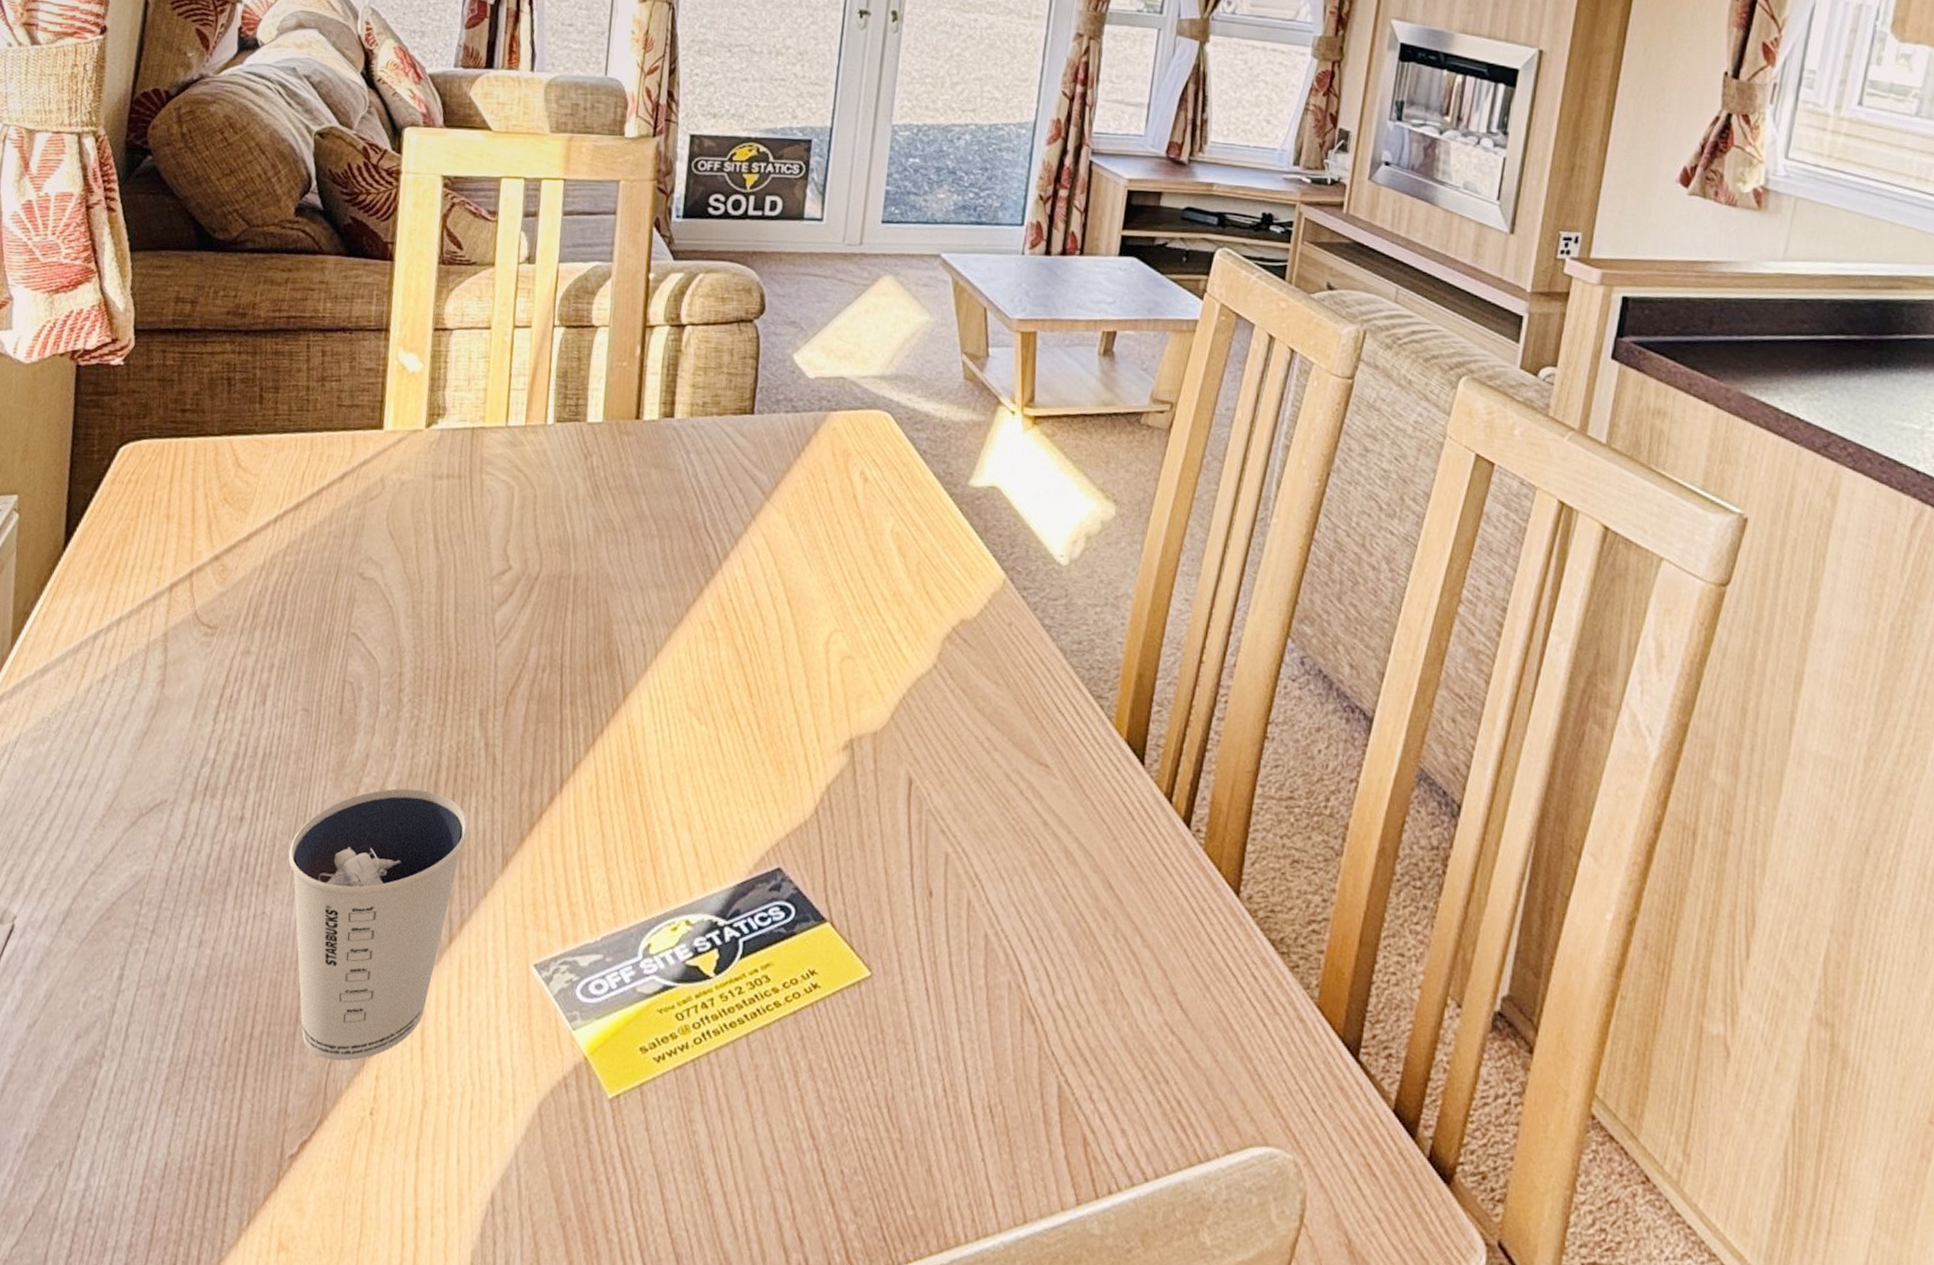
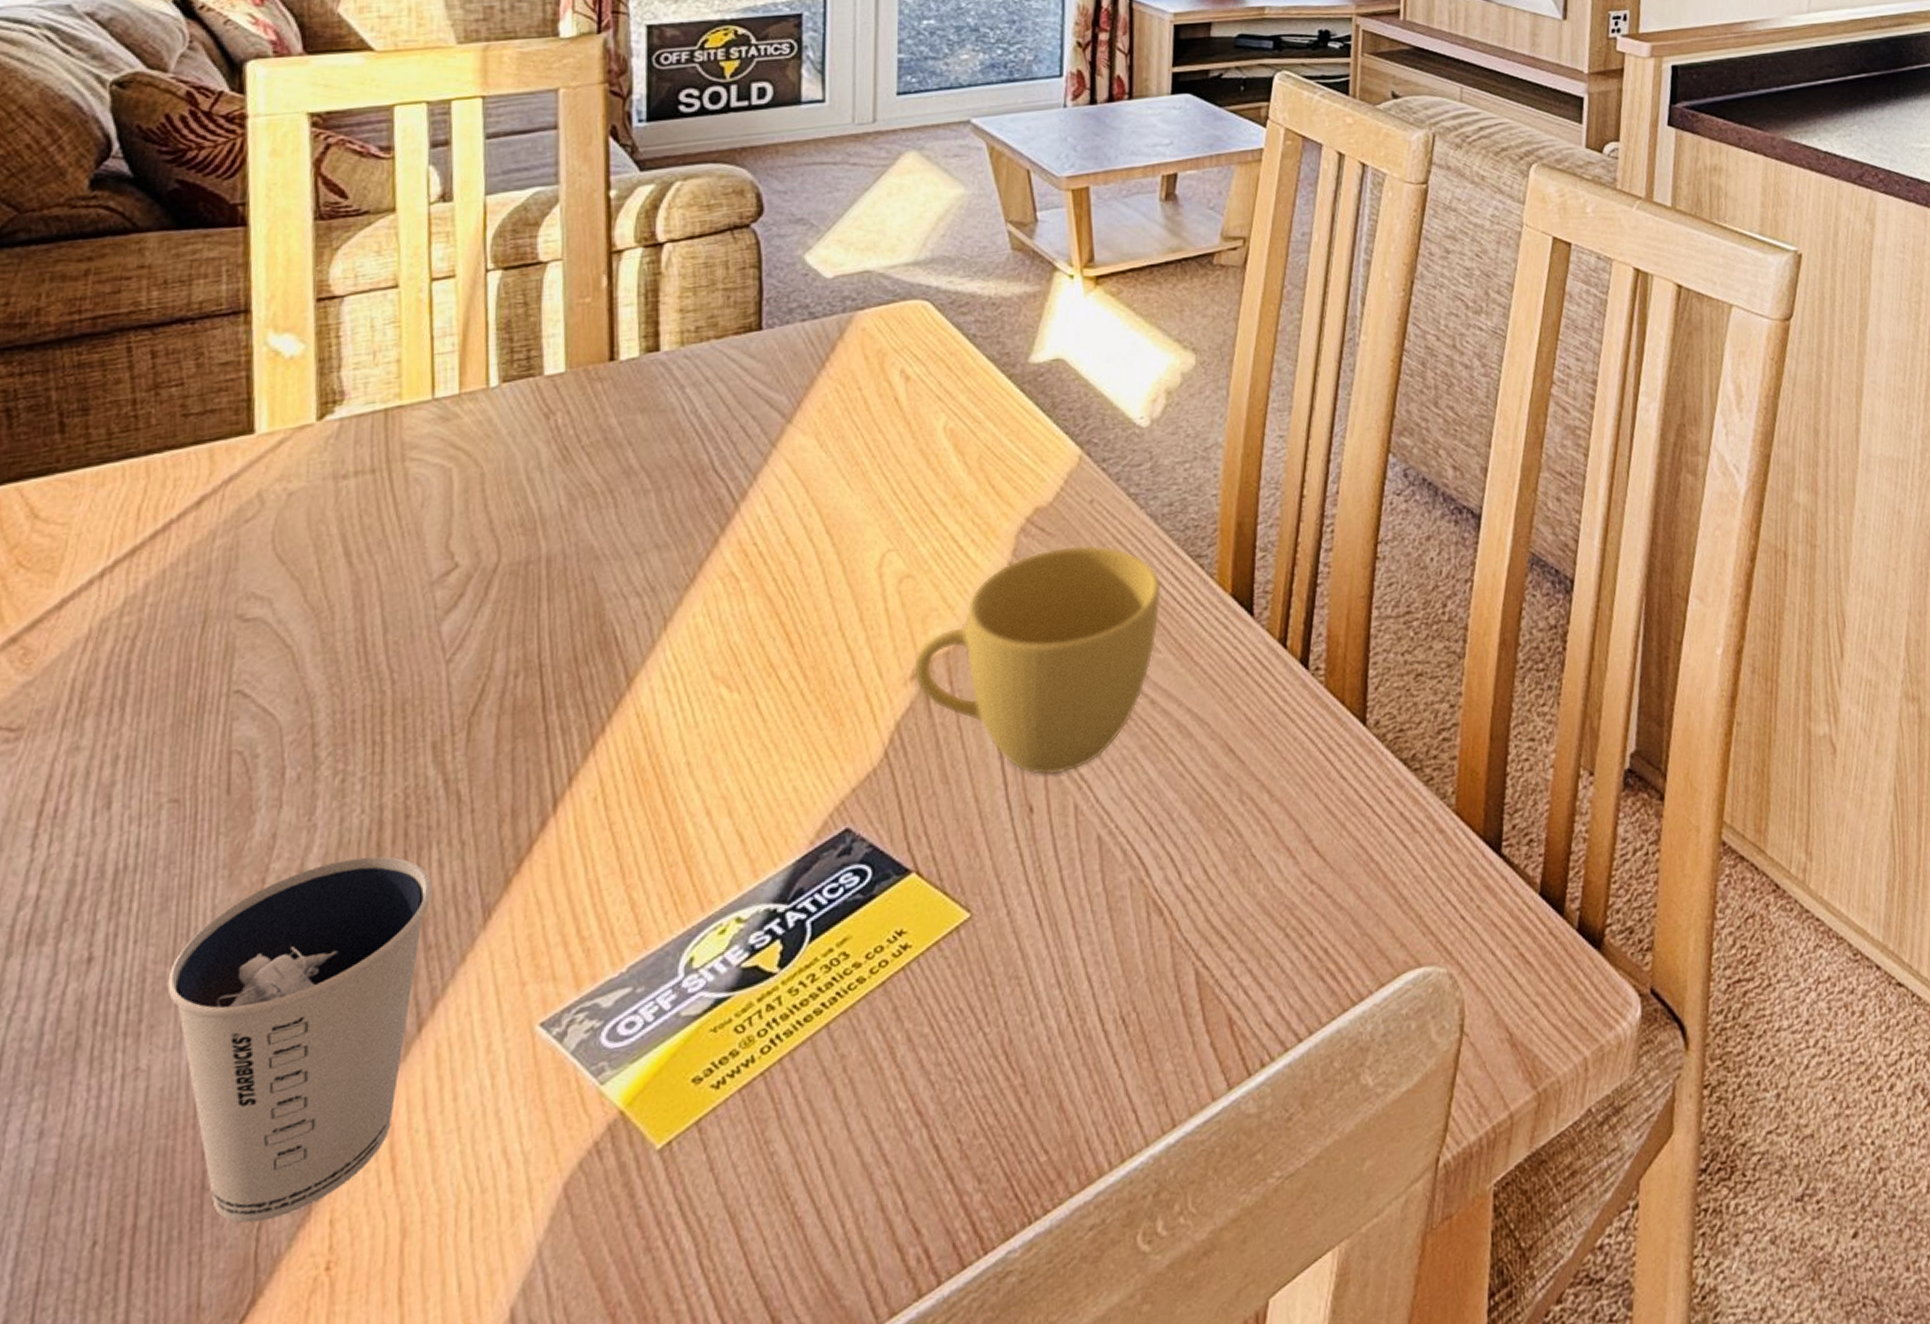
cup: none [845,660,1064,868] -> present [912,546,1162,776]

